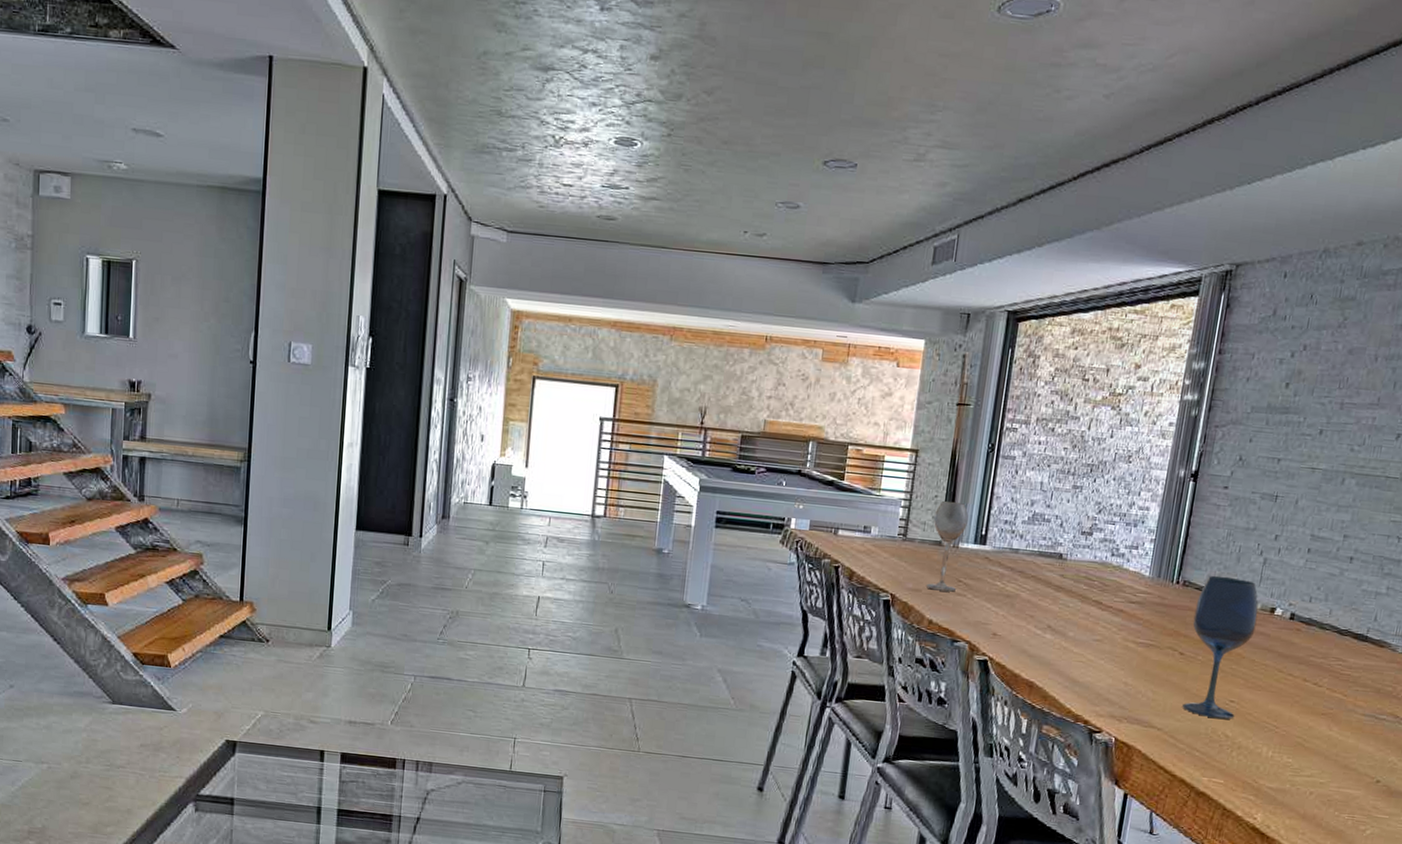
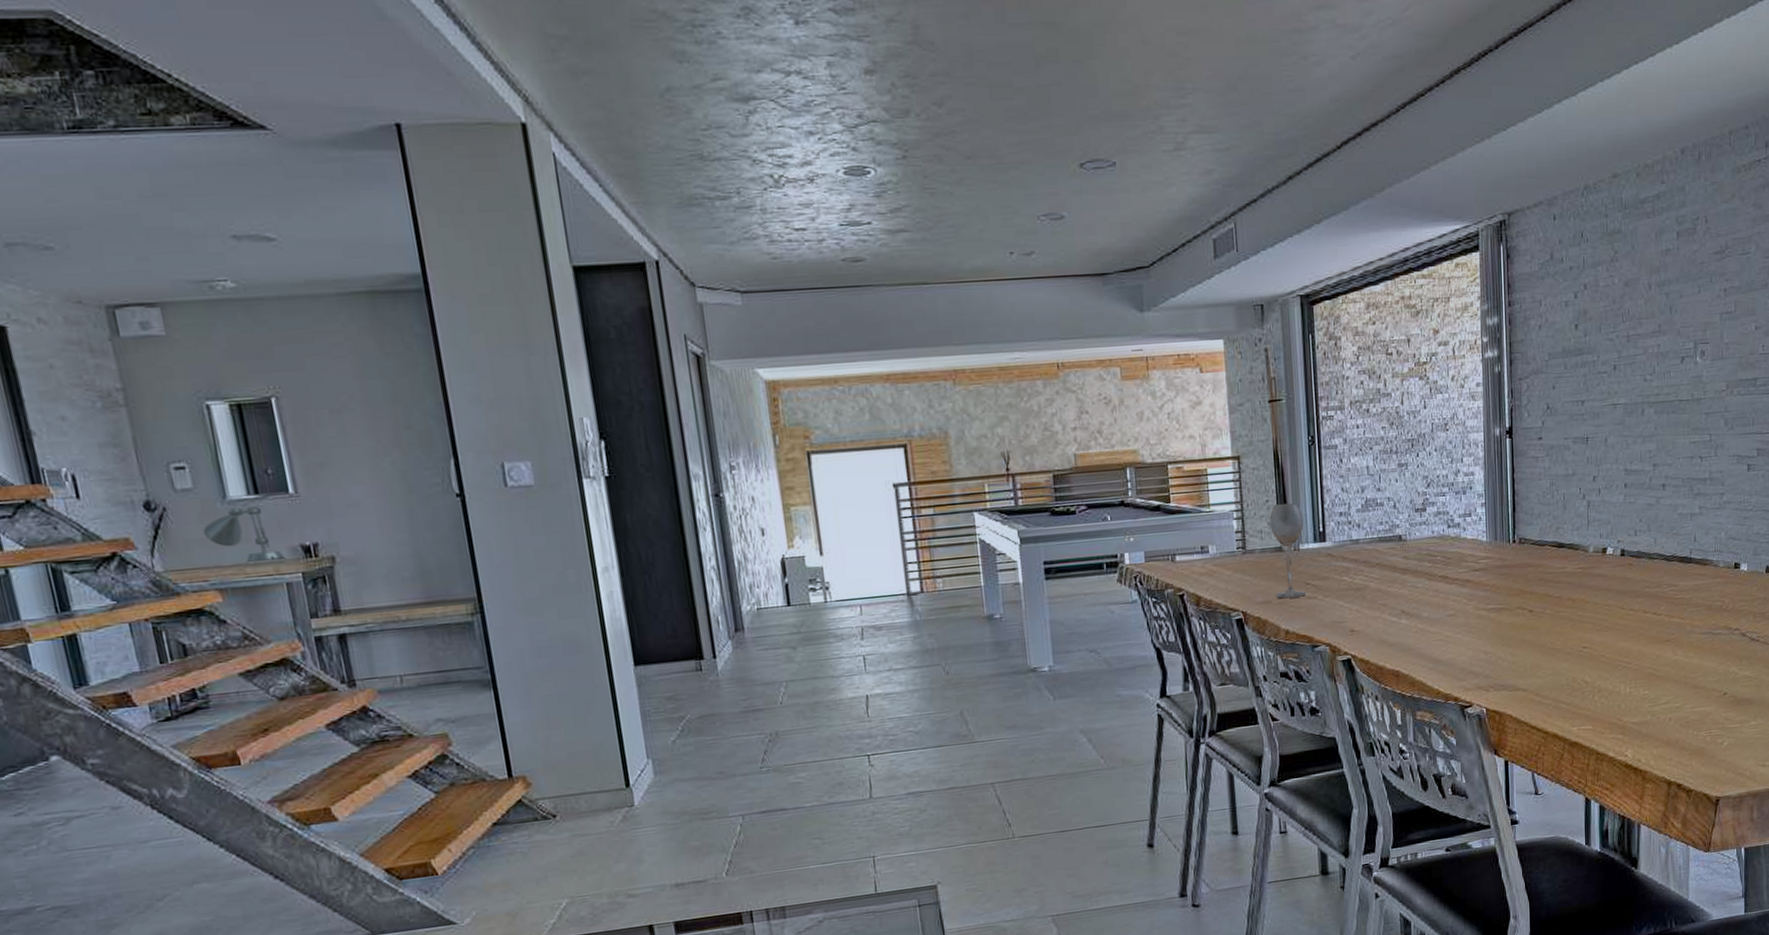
desk lamp: none [64,342,116,389] -> present [203,506,286,562]
wineglass: present [1181,575,1258,720] -> none [1534,526,1592,668]

